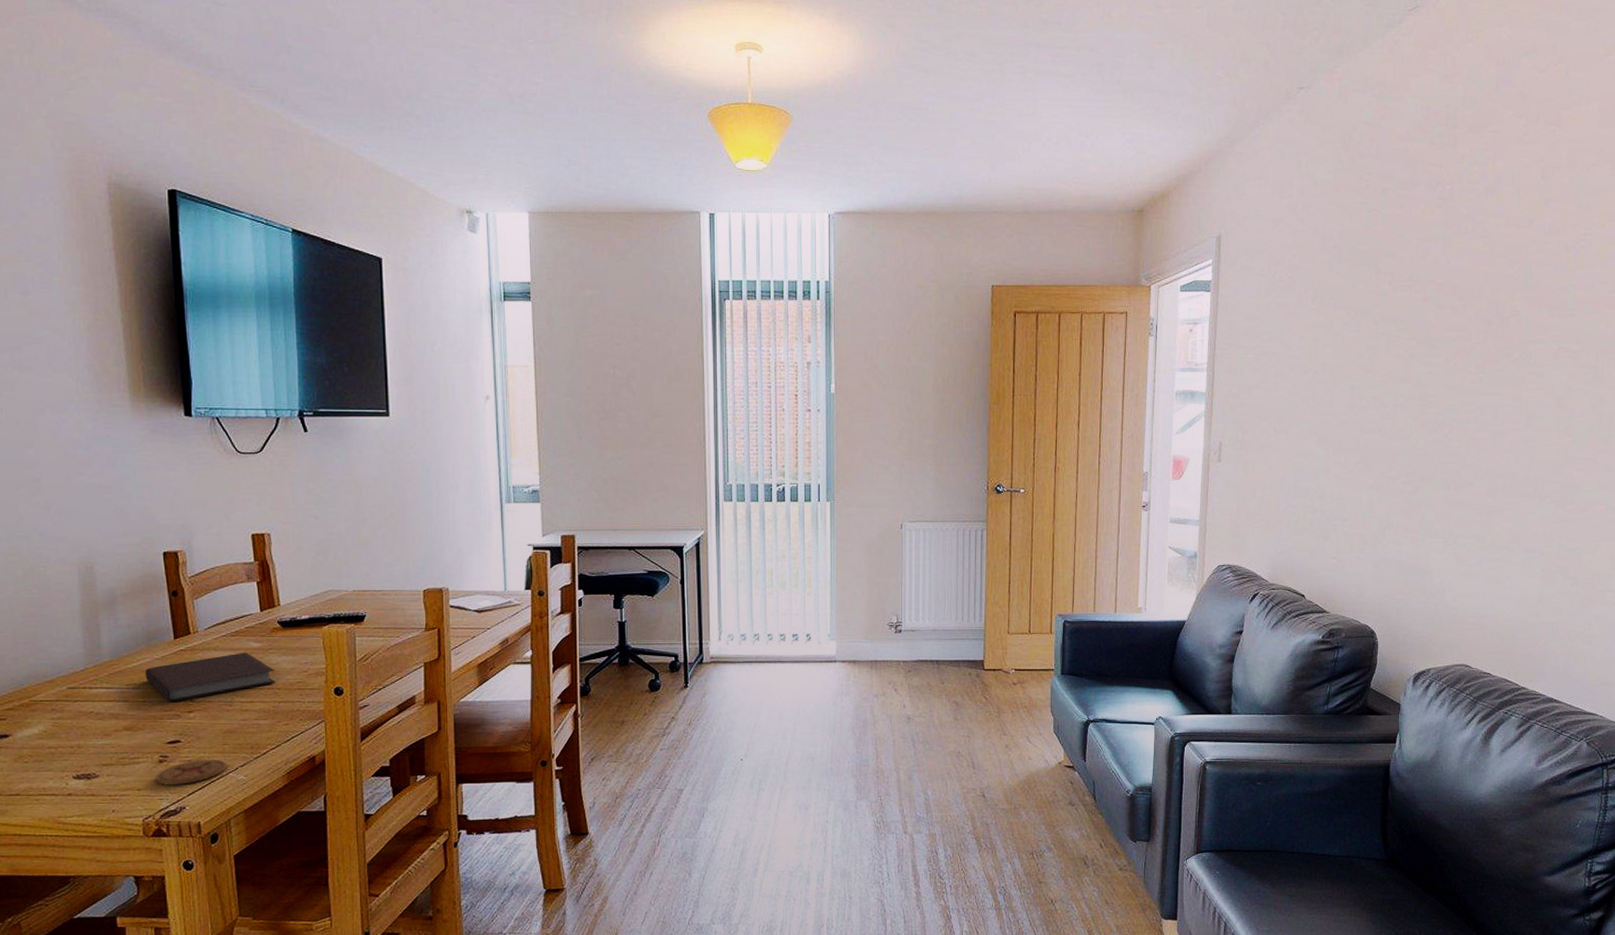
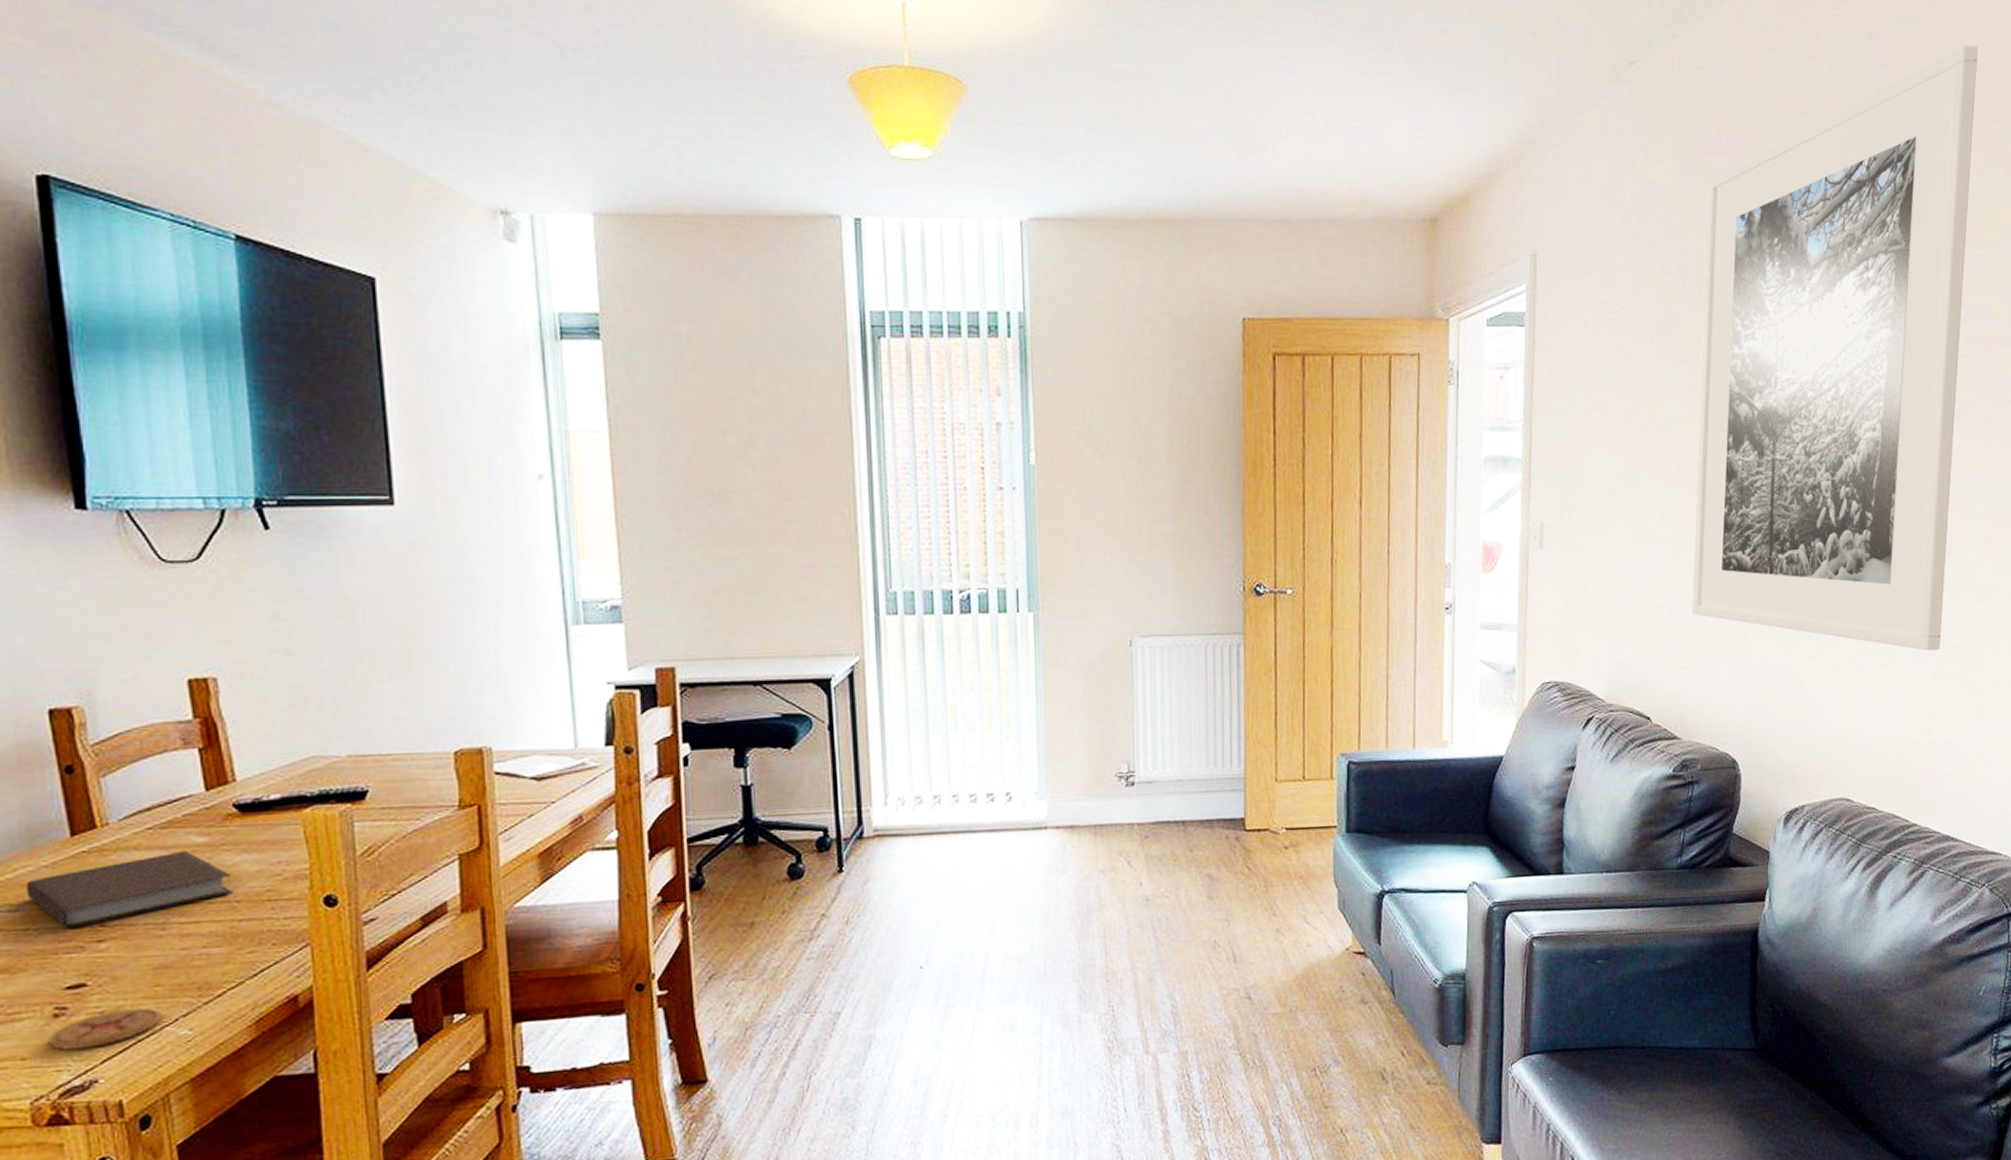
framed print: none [1340,68,1590,550] -> present [1691,45,1978,651]

